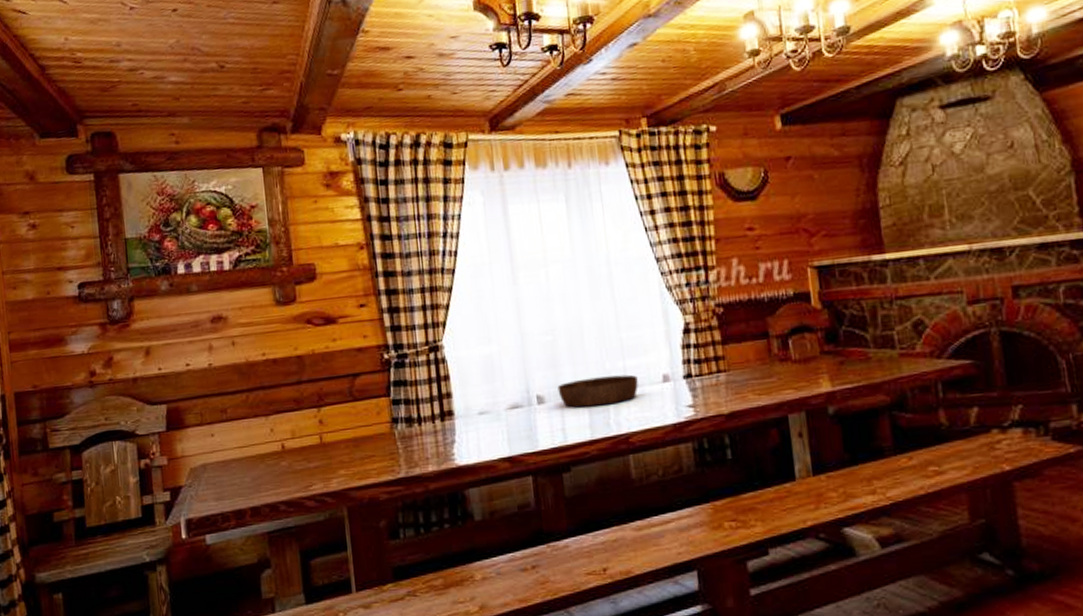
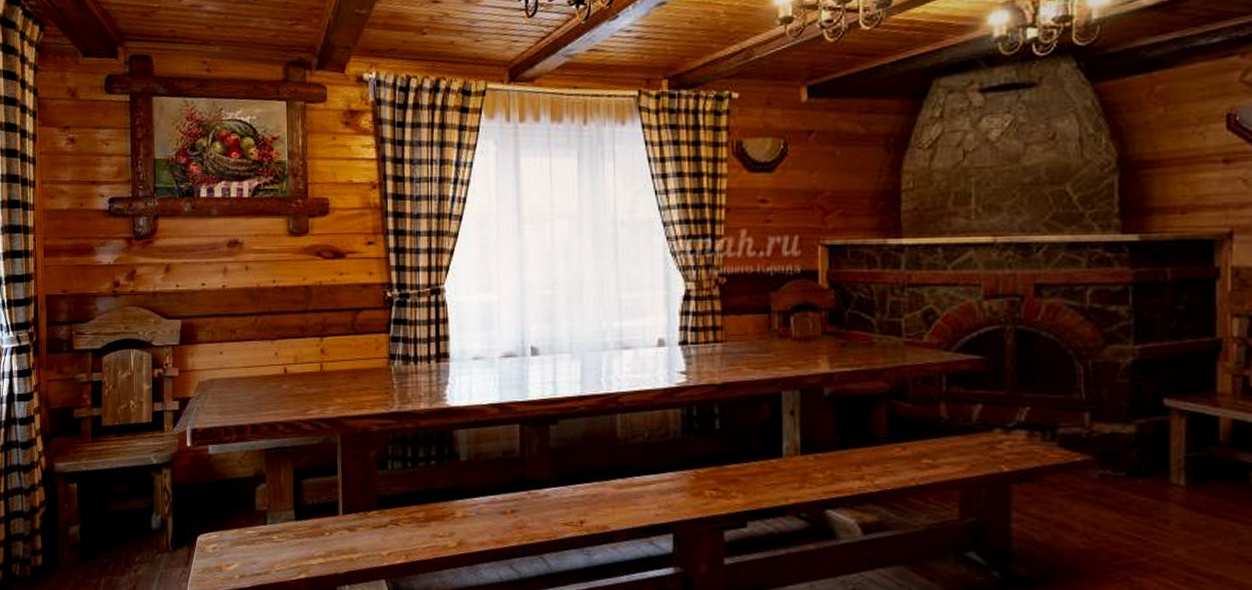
wooden bowl: present [557,374,639,408] -> none [552,335,633,363]

